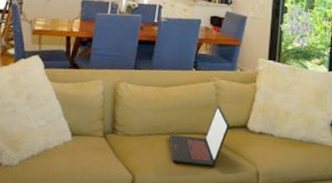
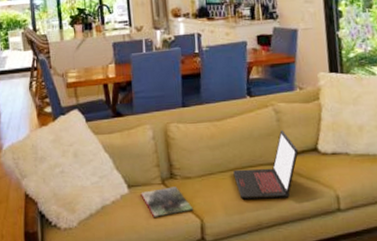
magazine: none [82,140,128,168] -> present [140,186,194,217]

